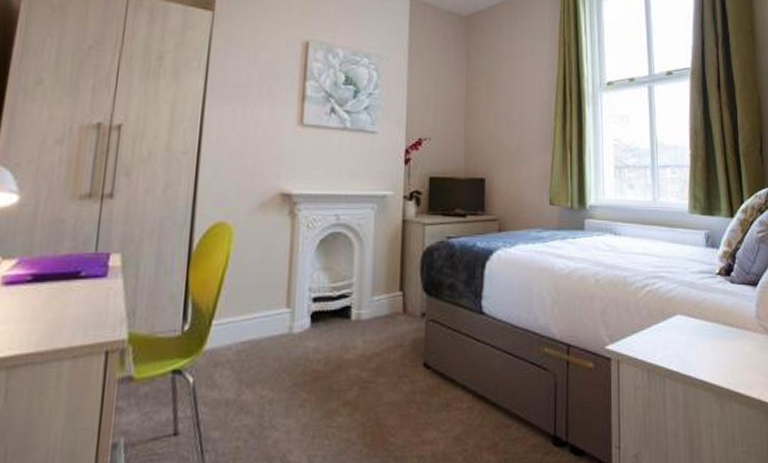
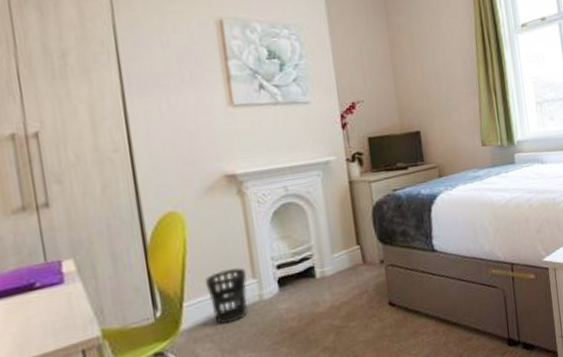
wastebasket: none [238,291,282,353] -> present [204,268,248,325]

